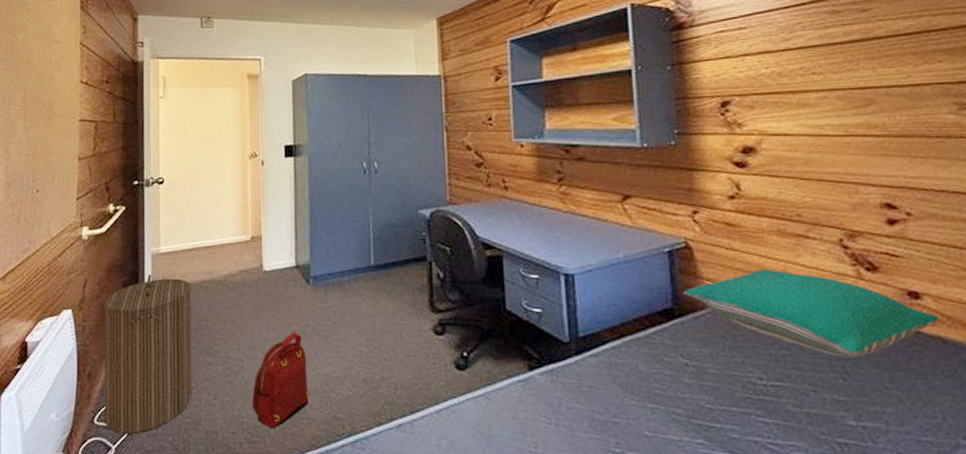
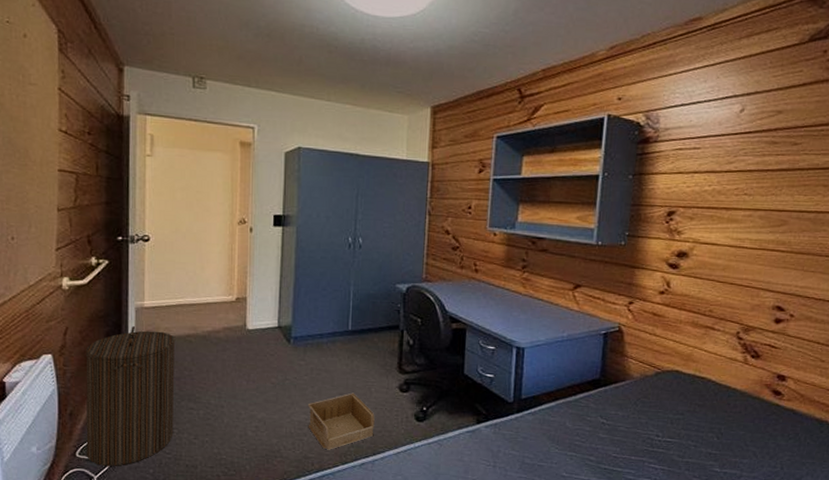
backpack: present [252,331,310,427] -> none [231,383,284,463]
storage bin: none [332,338,409,409] -> present [307,392,375,450]
pillow: present [684,268,939,357] -> none [611,351,795,422]

